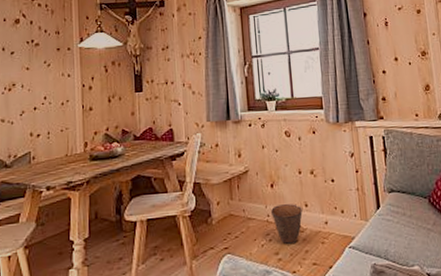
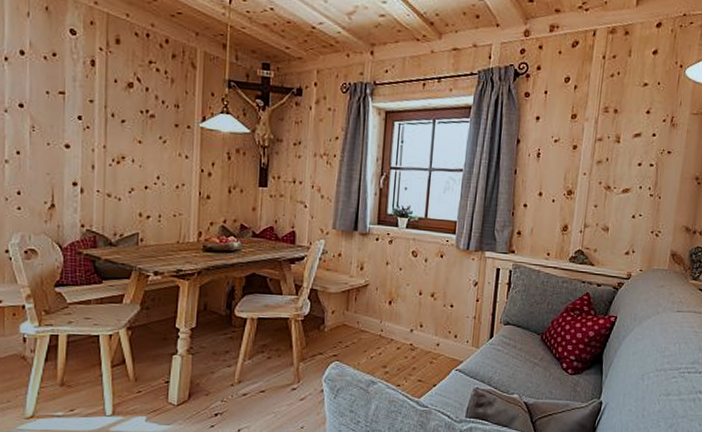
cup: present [270,204,303,244] -> none [384,322,417,359]

